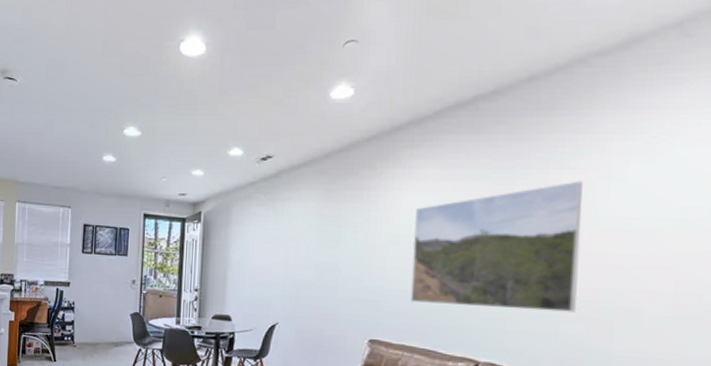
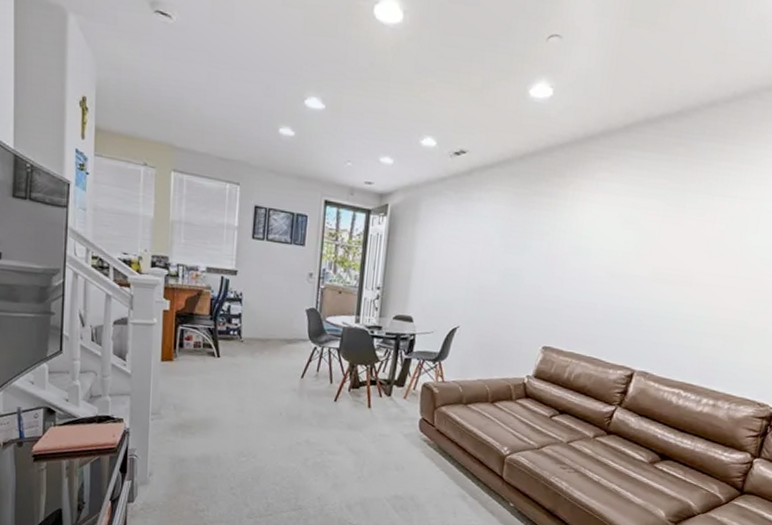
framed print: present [410,181,583,313] -> none [583,209,740,329]

